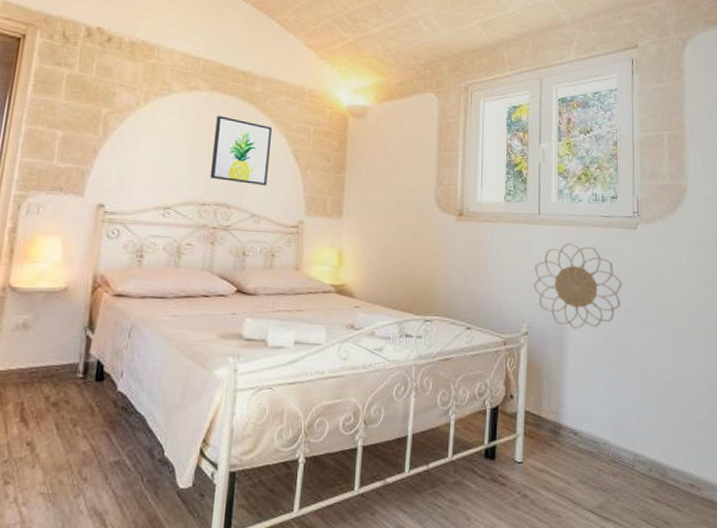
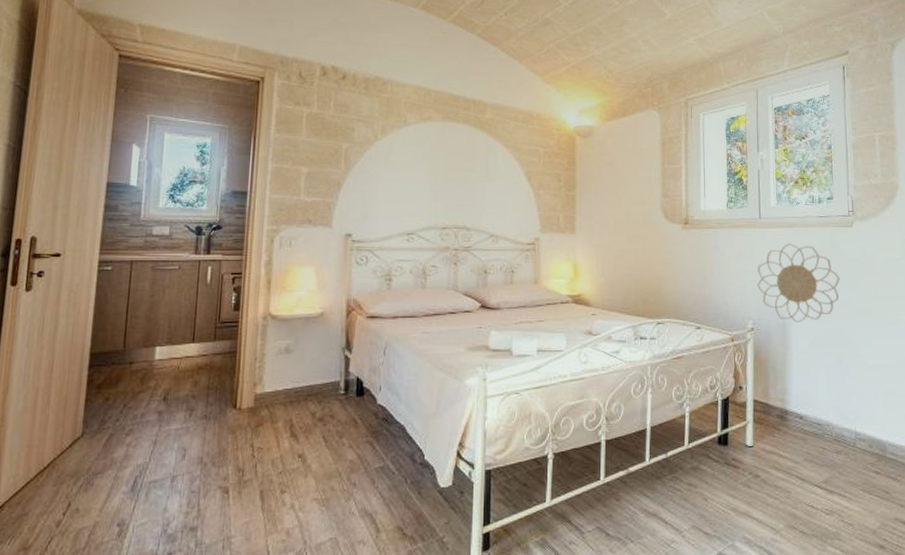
wall art: present [209,115,273,185] -> none [448,144,505,207]

